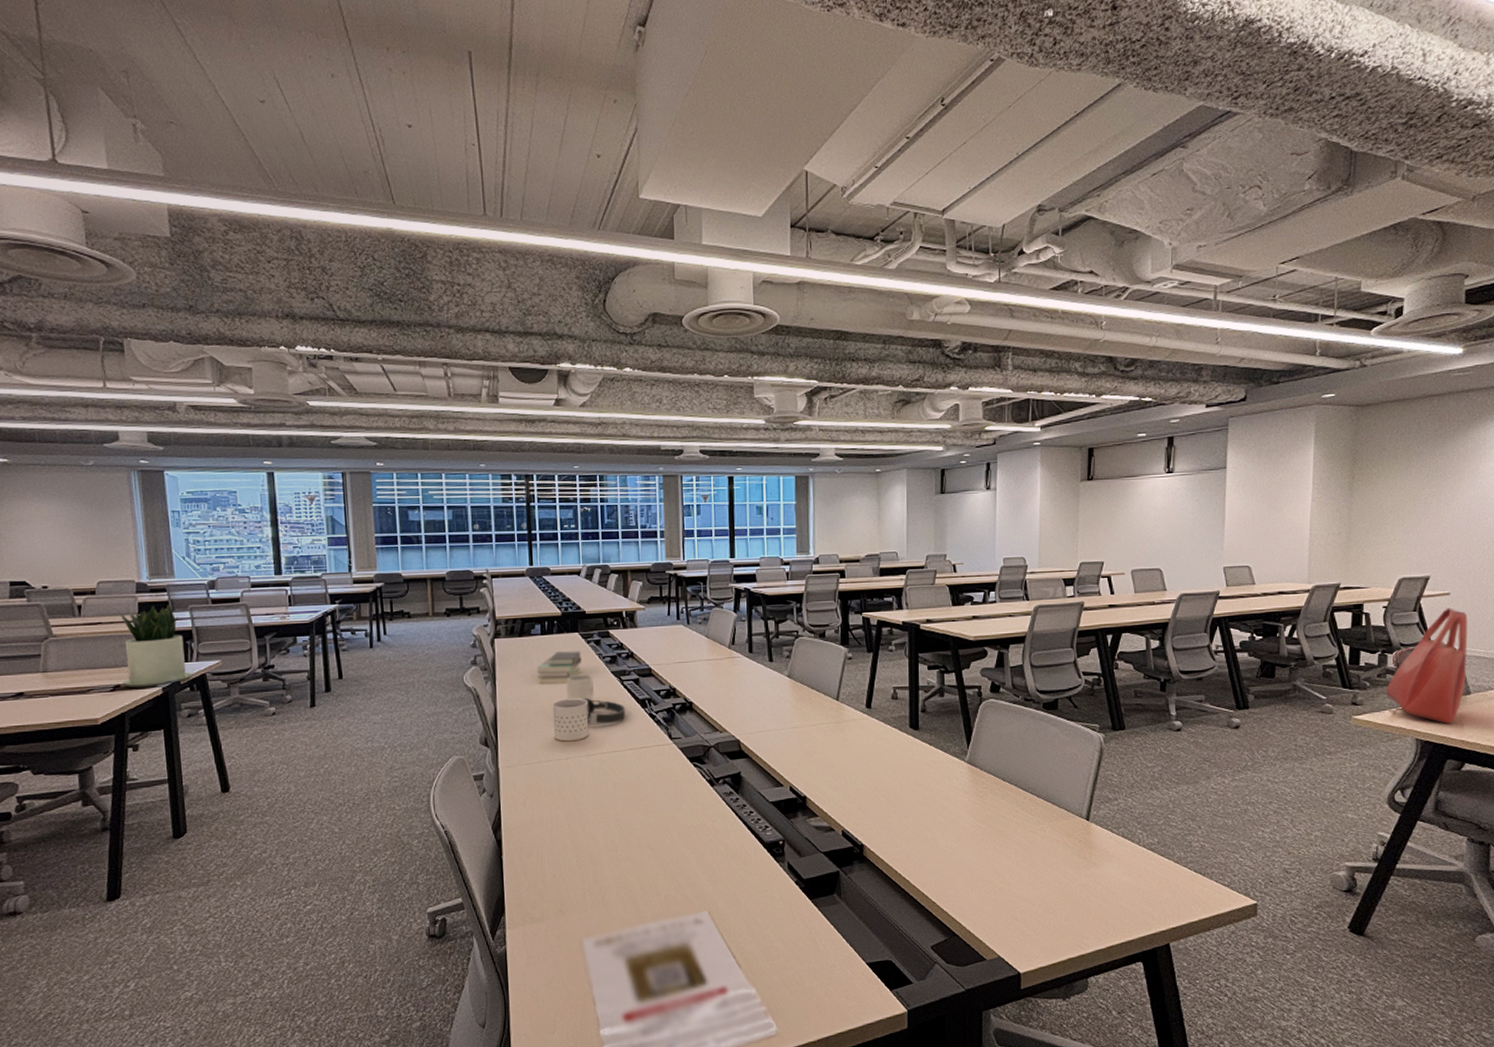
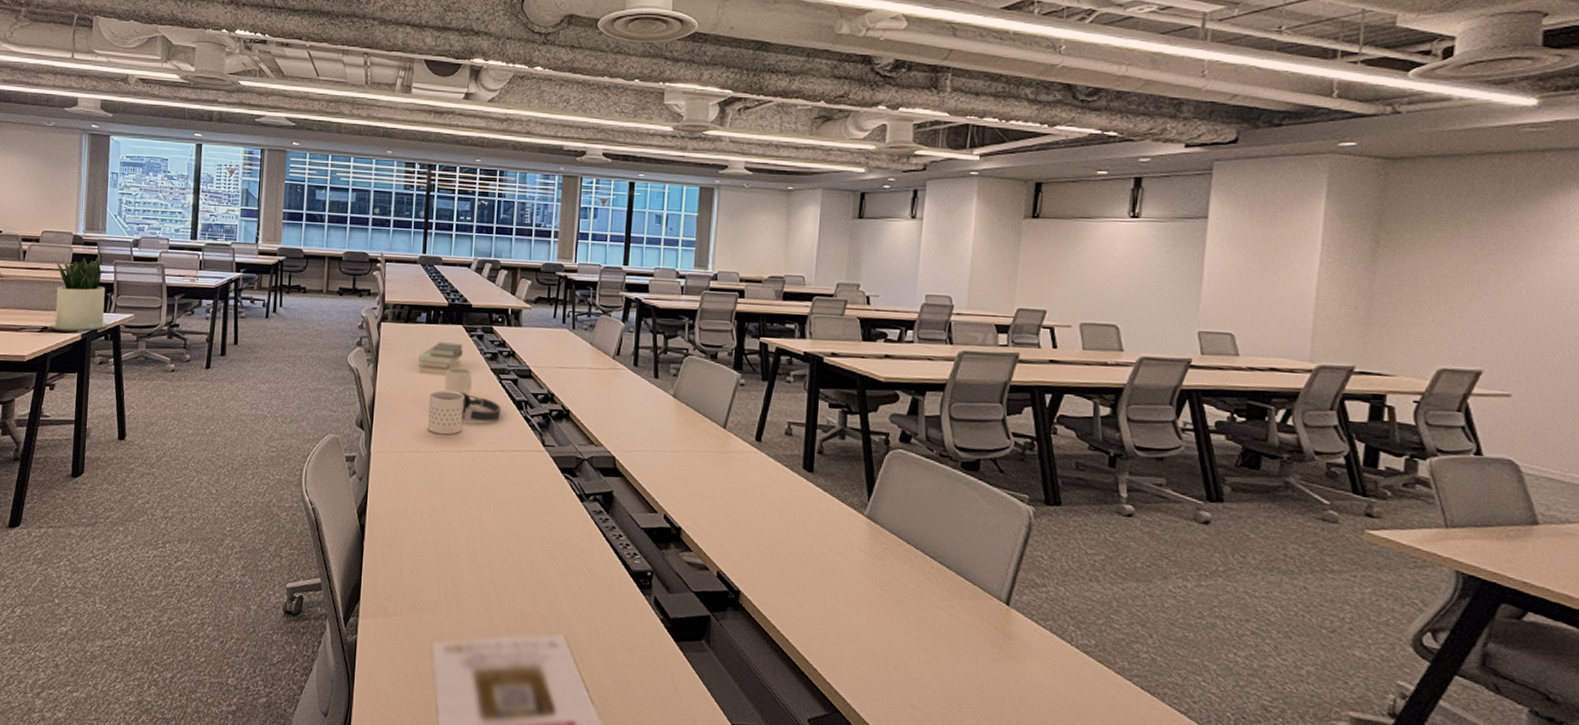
handbag: present [1385,608,1468,724] -> none [1413,412,1537,559]

